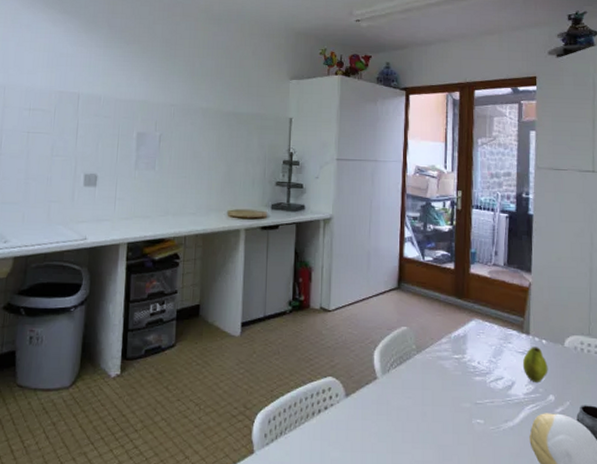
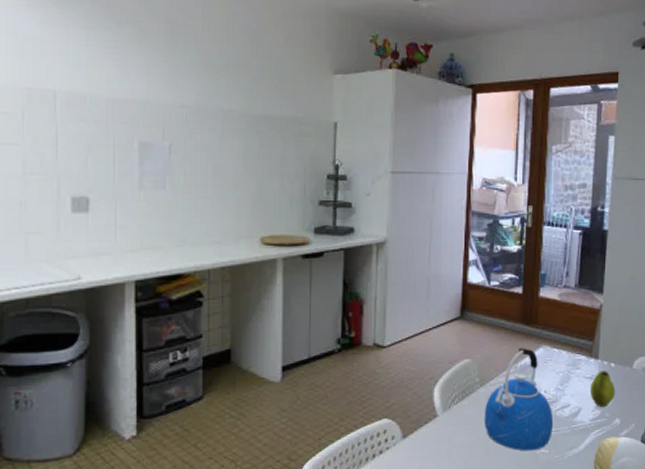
kettle: none [420,320,488,420] -> present [484,348,554,451]

